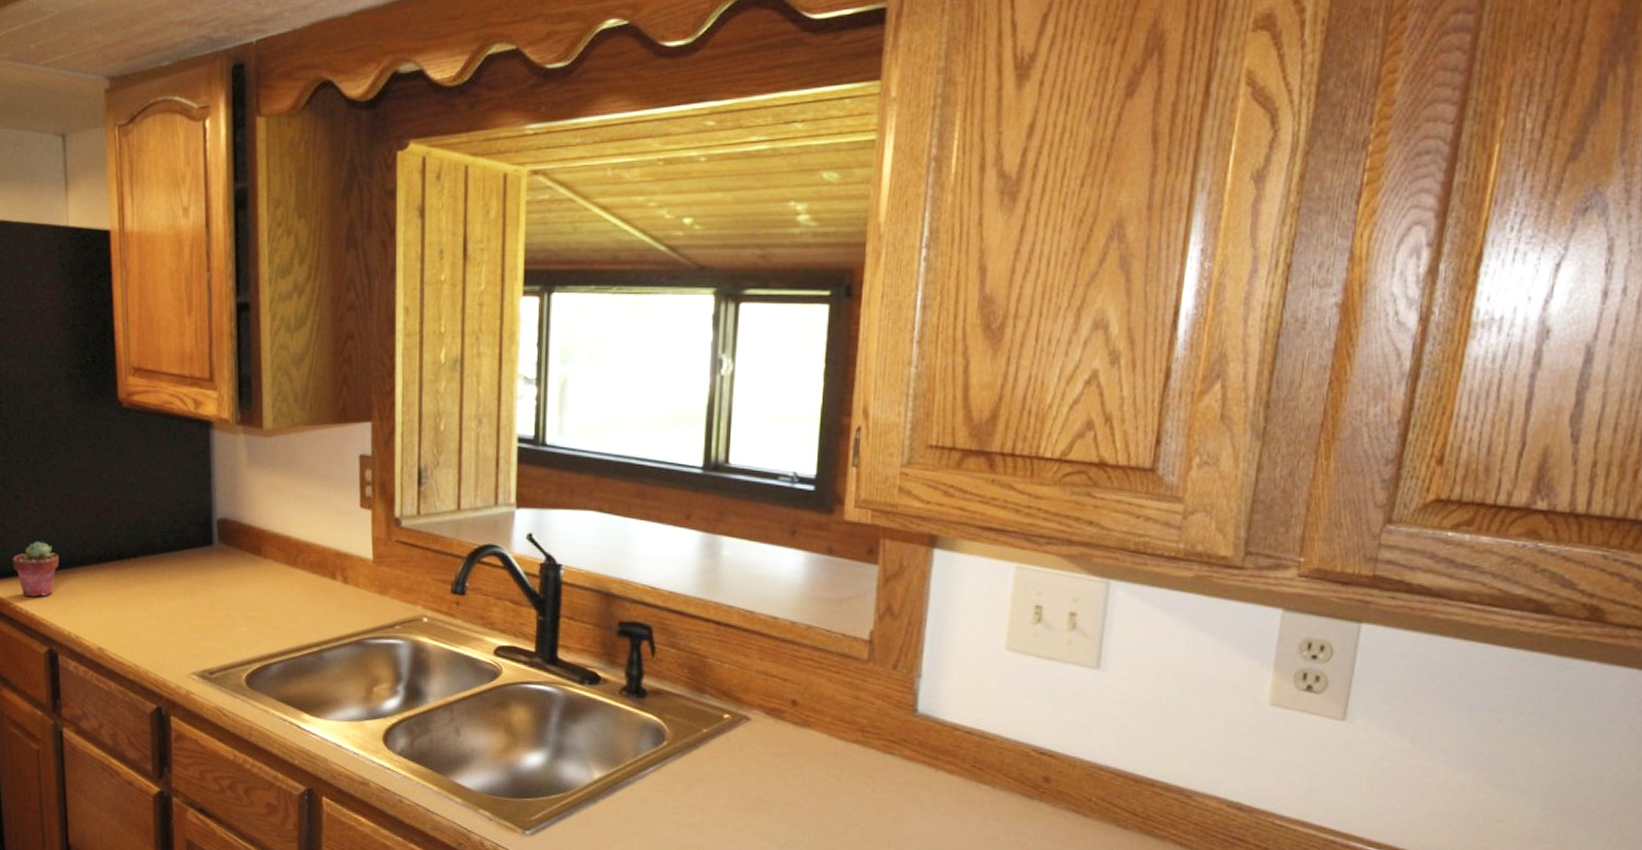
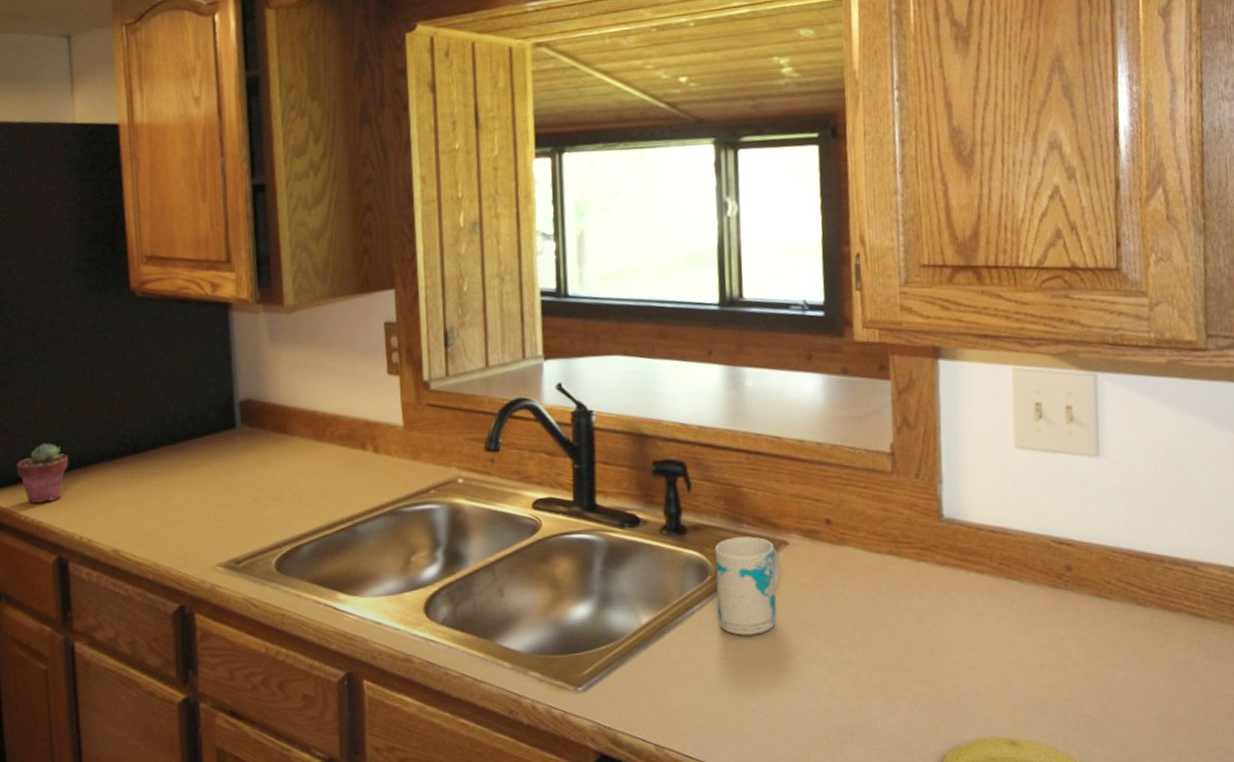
mug: none [670,706,741,804] -> present [714,536,782,636]

